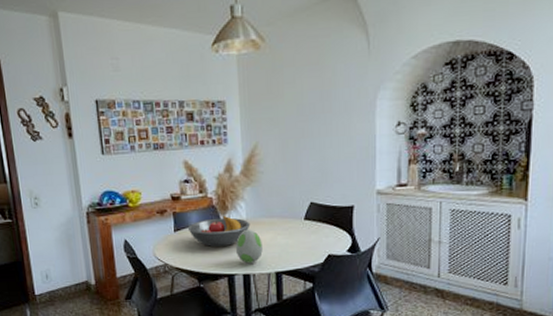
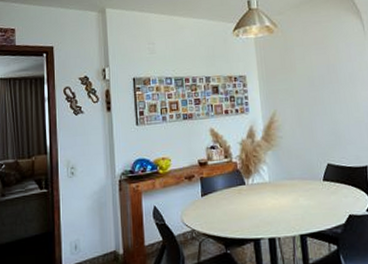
fruit bowl: present [187,215,250,246] -> none [214,178,273,210]
decorative egg: present [236,229,263,264] -> none [260,191,286,227]

